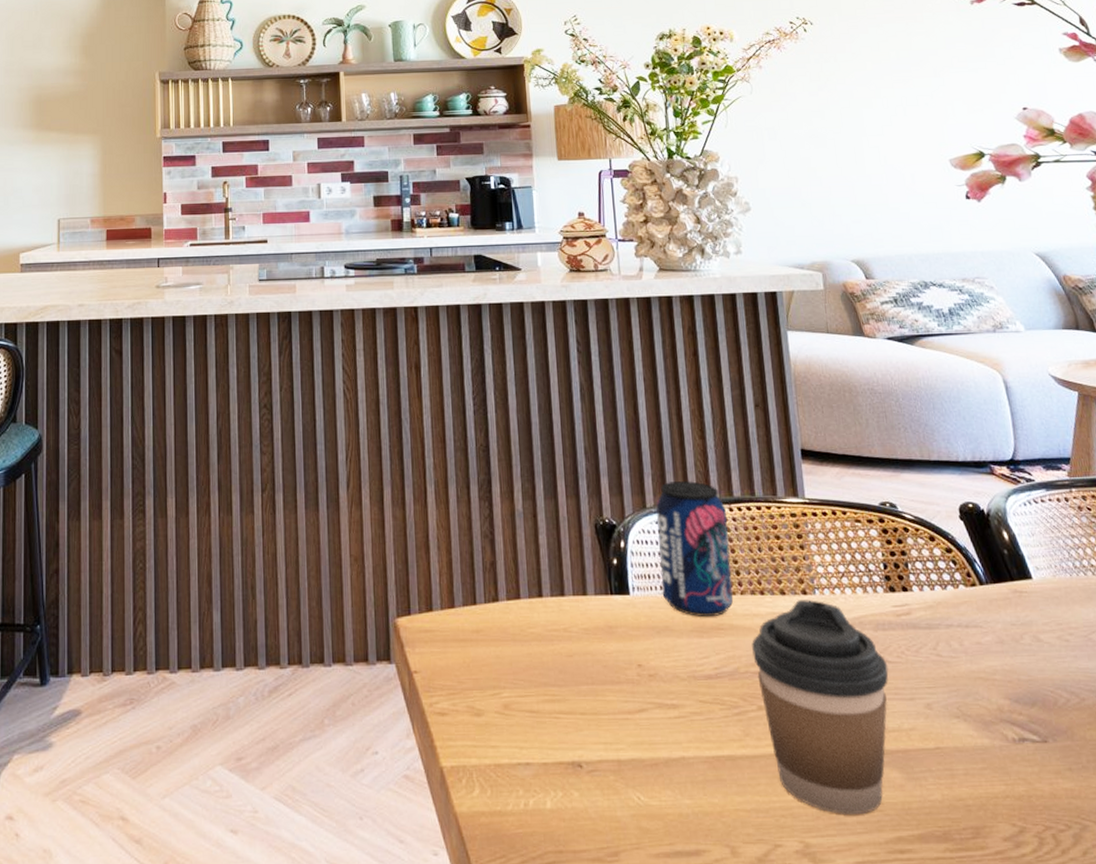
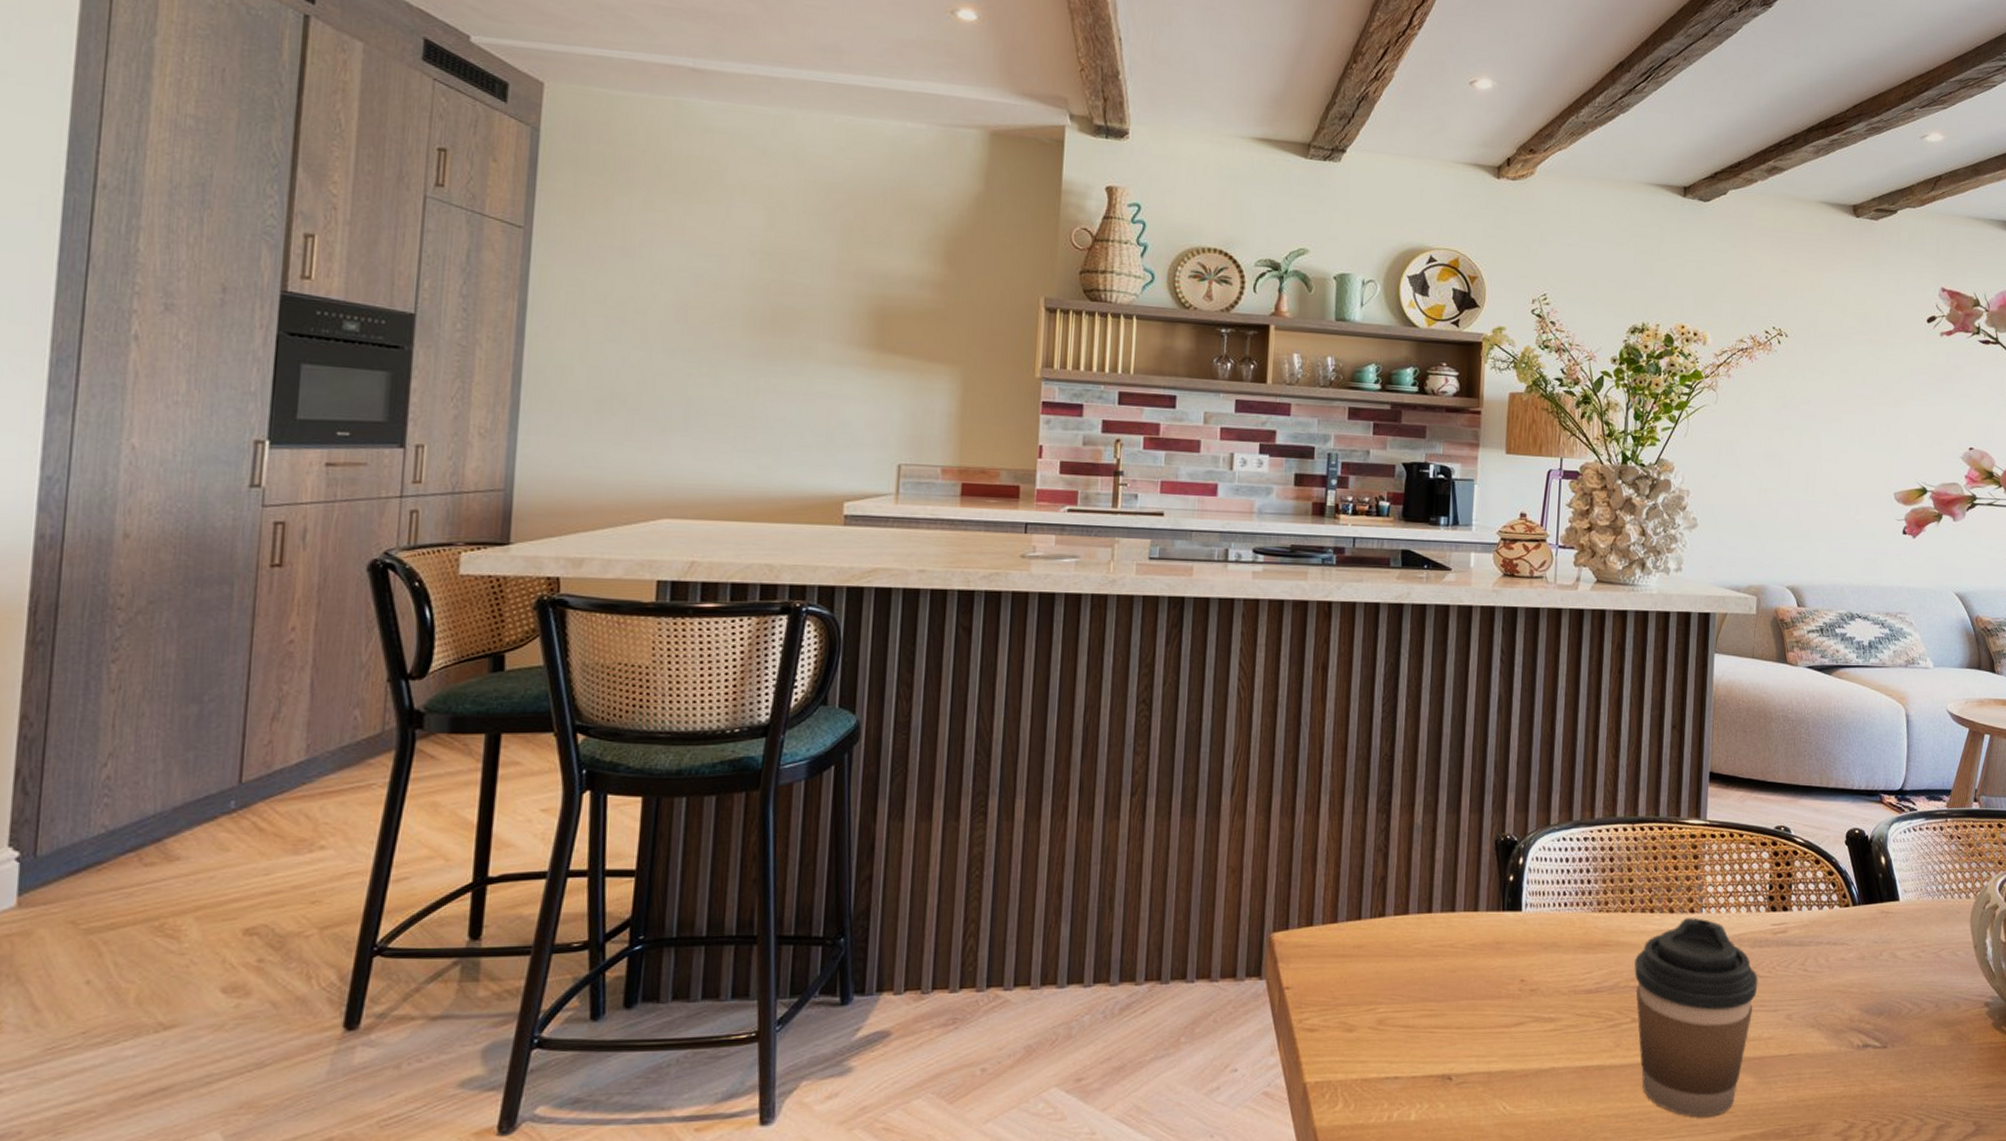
beverage can: present [655,481,734,616] -> none [1554,800,1629,933]

